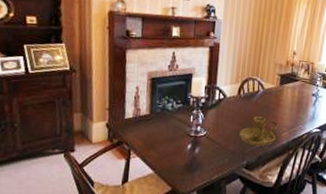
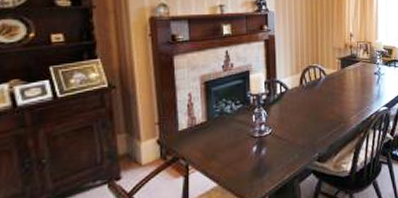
candle holder: present [239,116,277,147] -> none [307,104,345,136]

